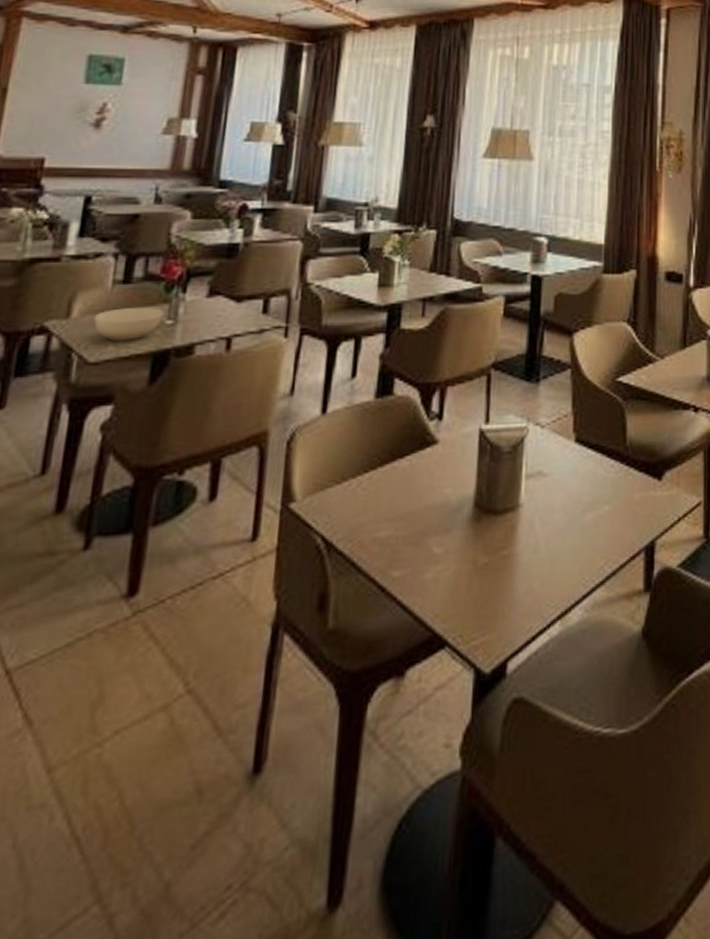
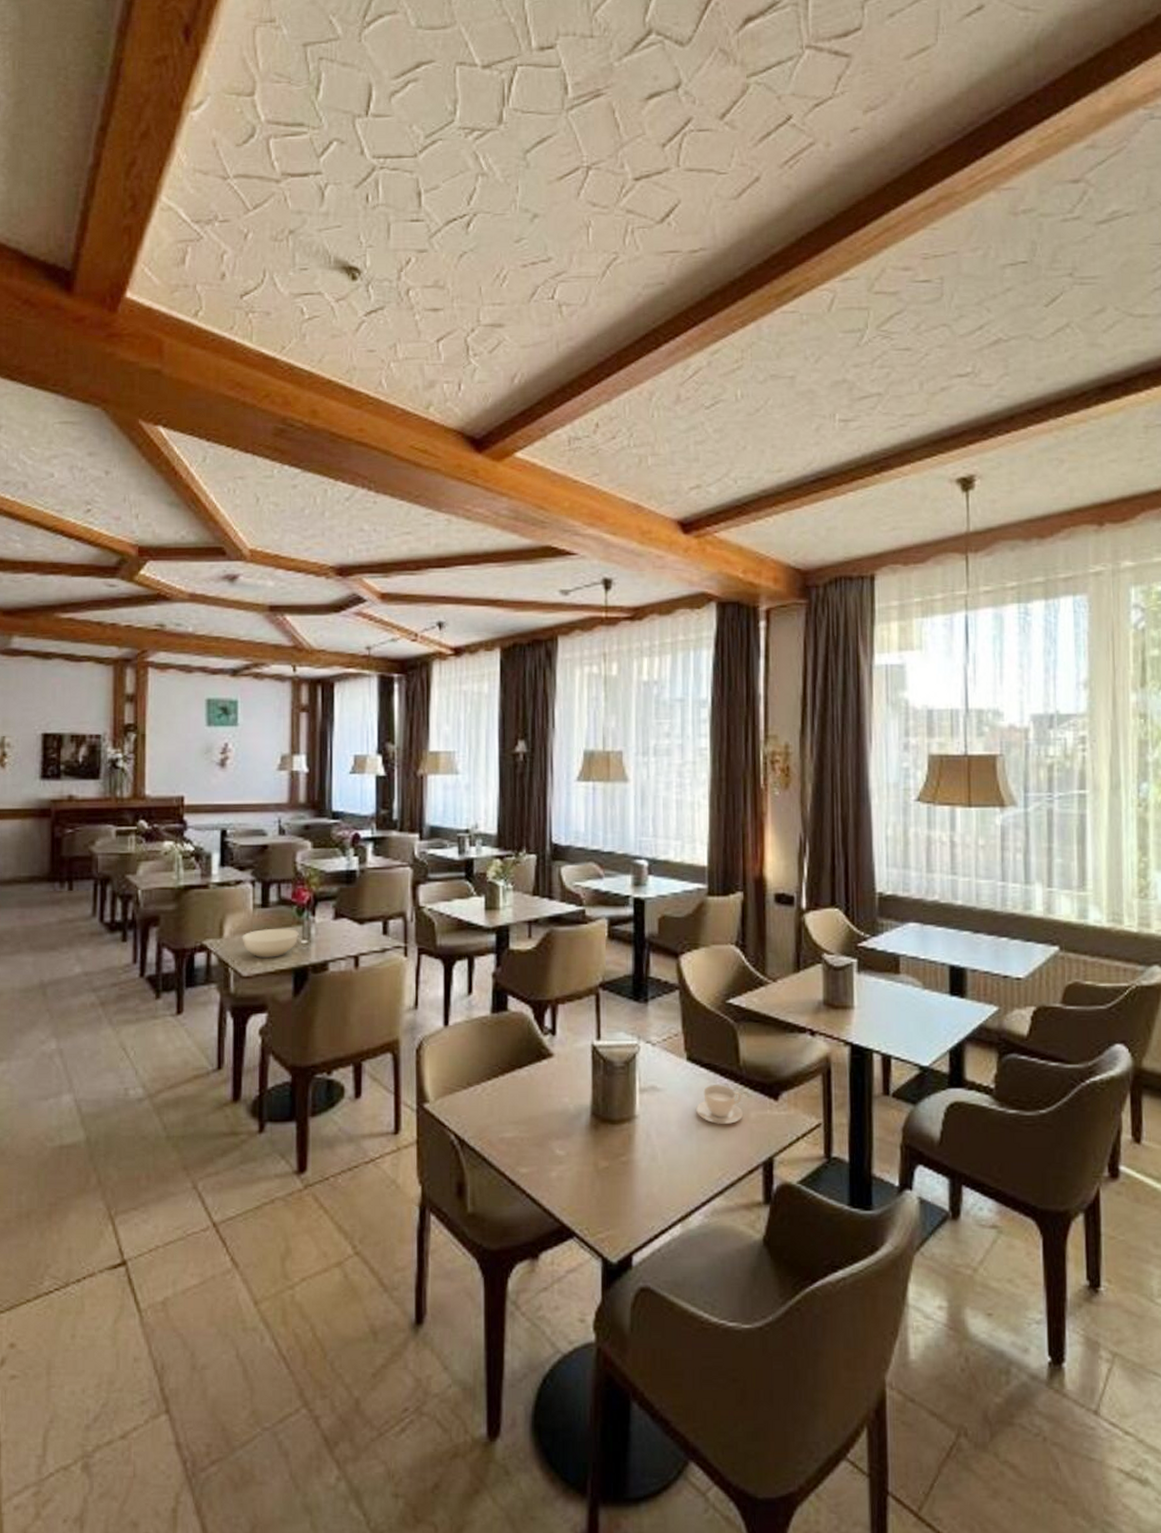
teacup: none [582,466,627,509] -> present [696,1085,743,1124]

